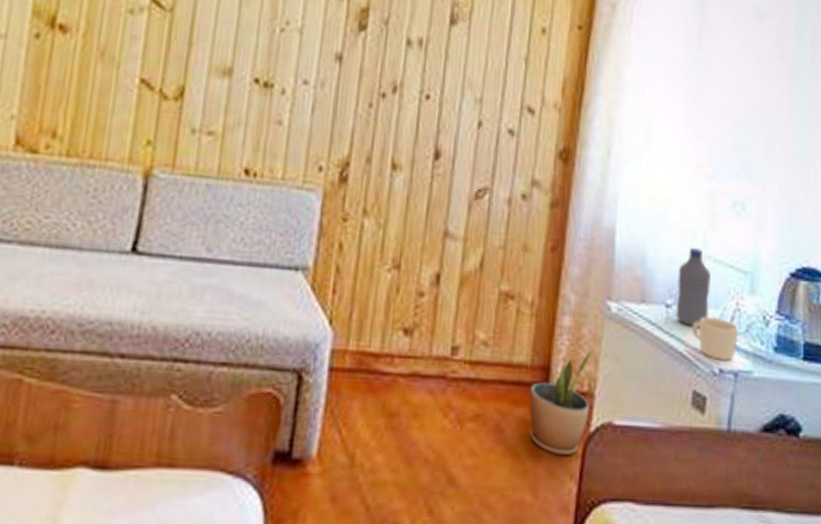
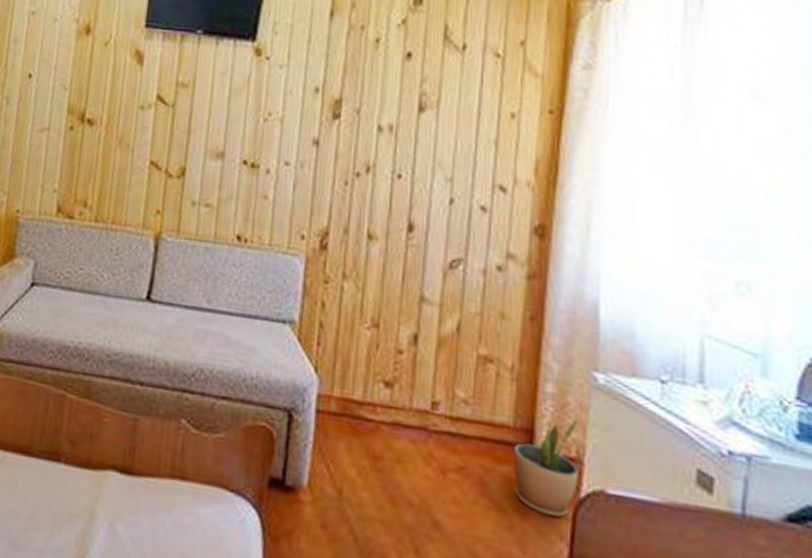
water bottle: present [676,247,711,328] -> none [672,326,713,405]
cup: present [691,317,739,362] -> none [691,396,750,443]

